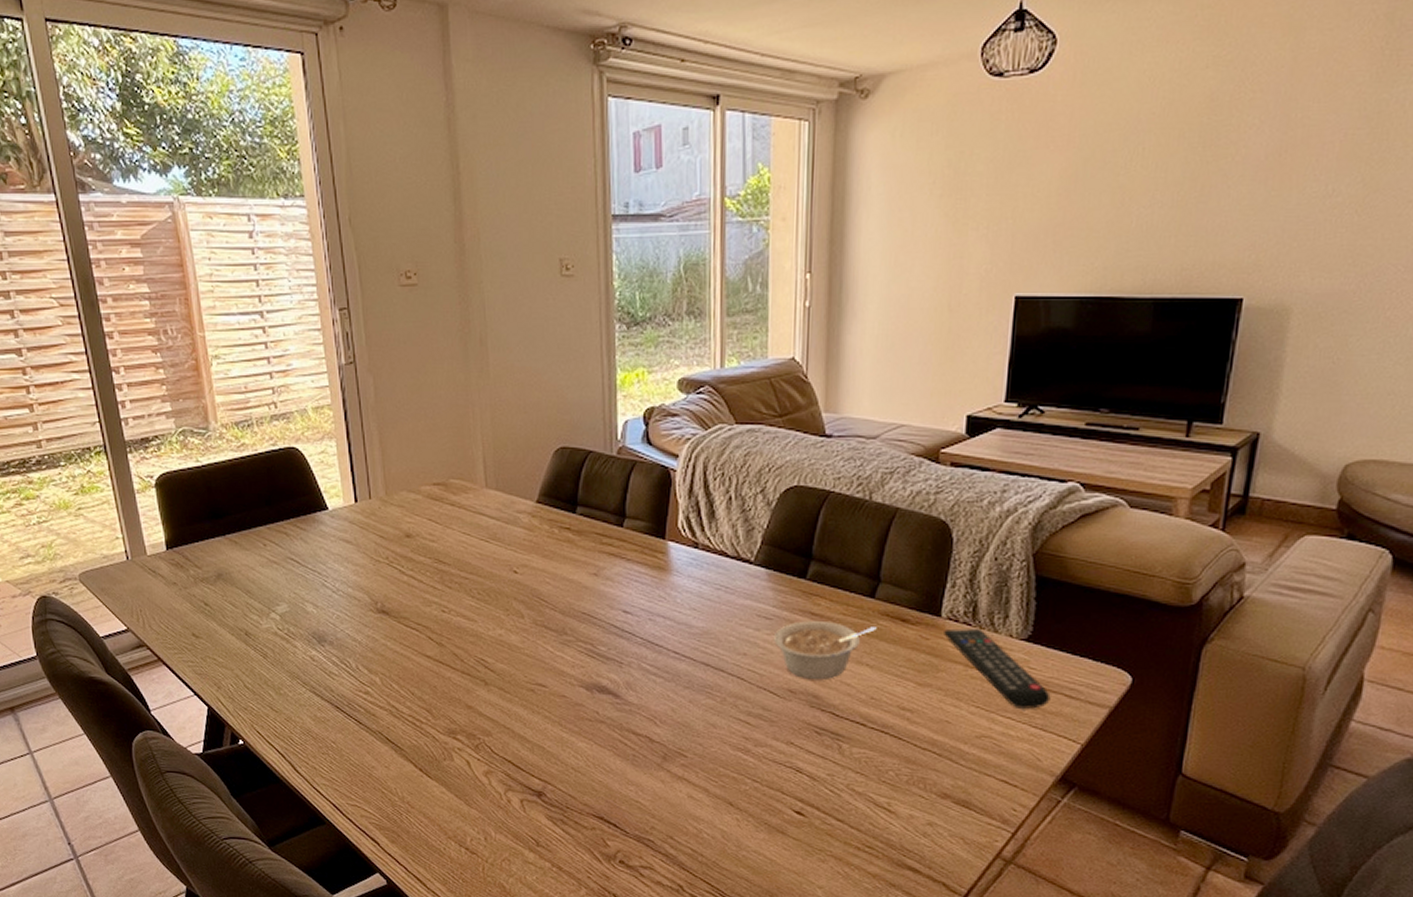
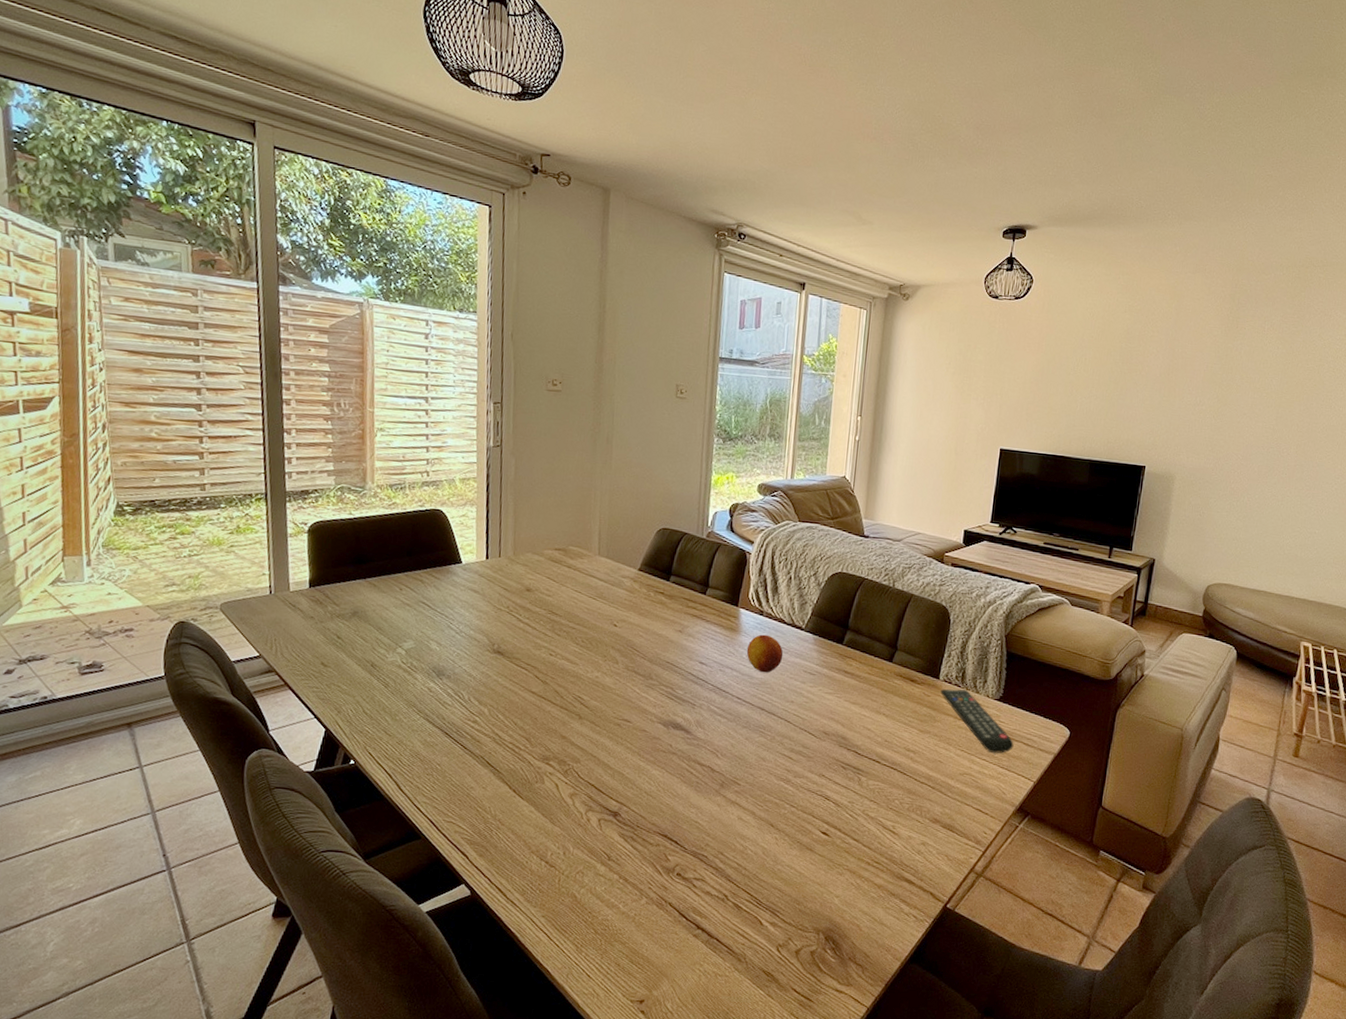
fruit: none [681,572,729,620] -> present [746,634,784,673]
legume: present [773,621,877,680] -> none [814,677,893,725]

